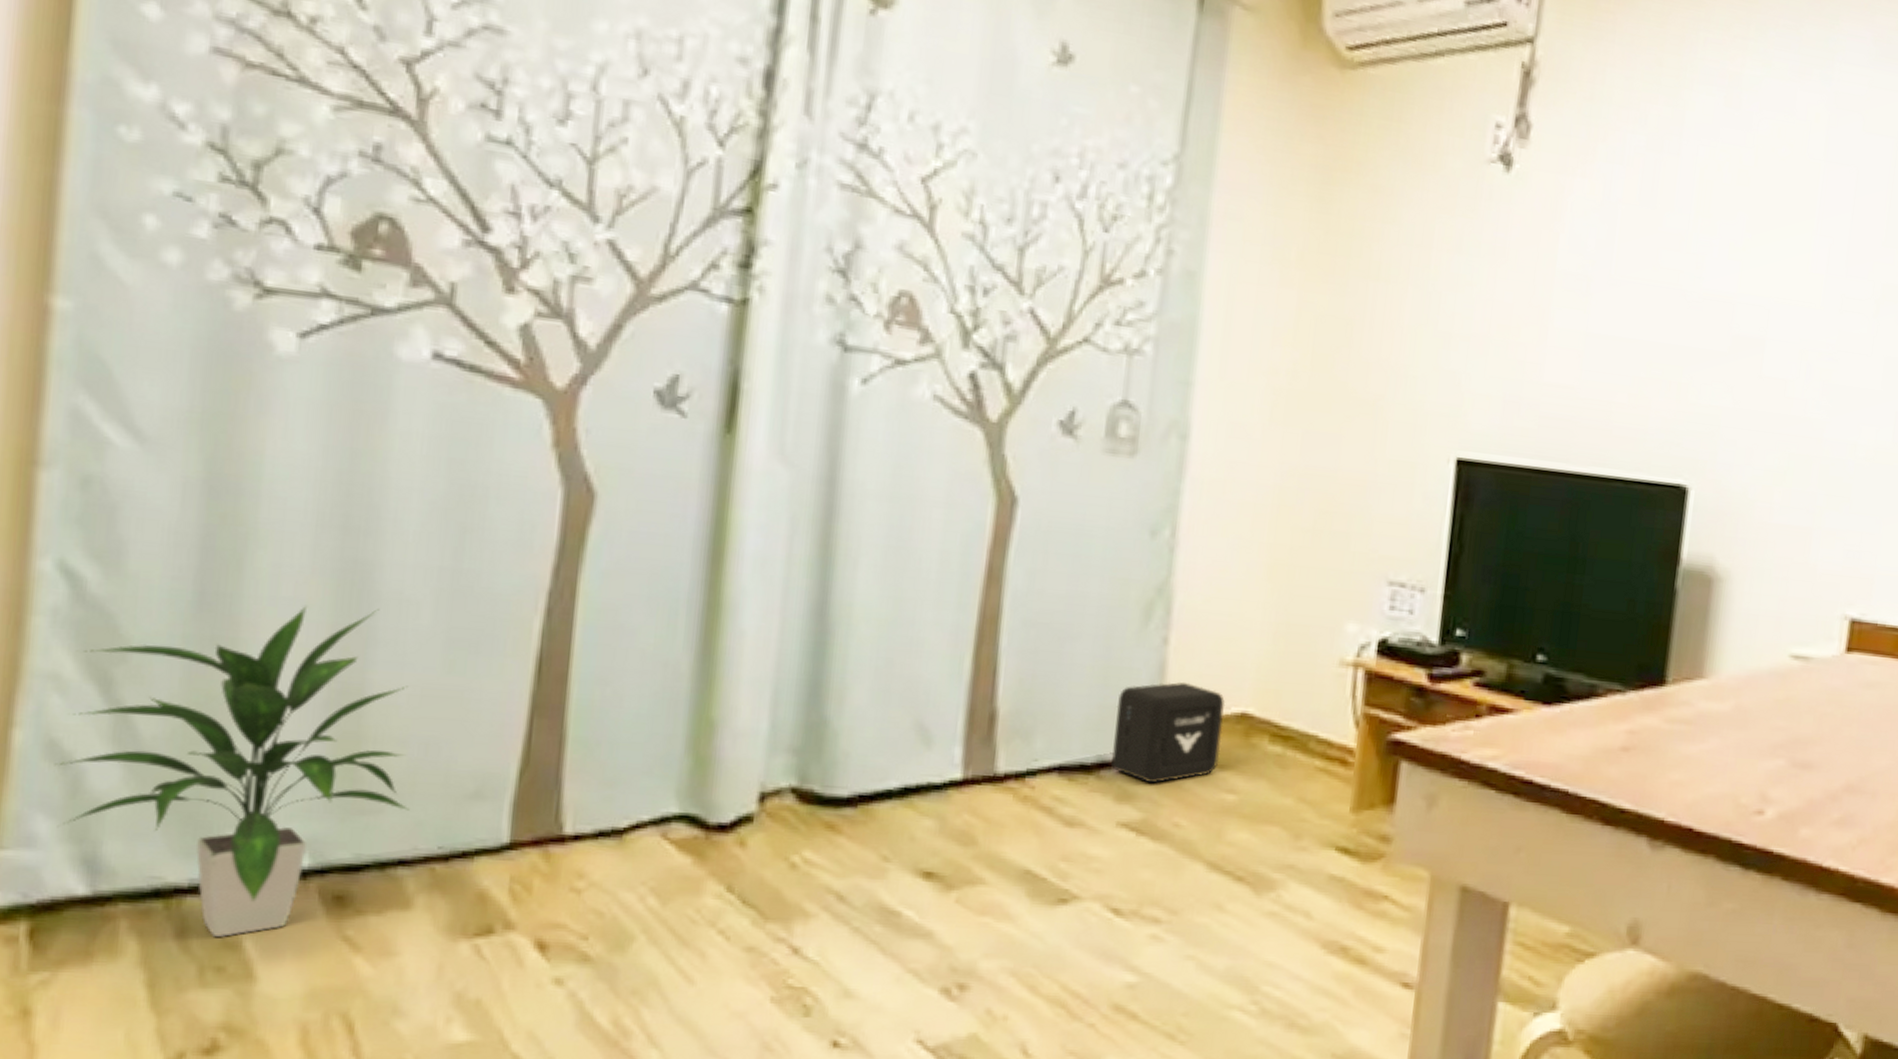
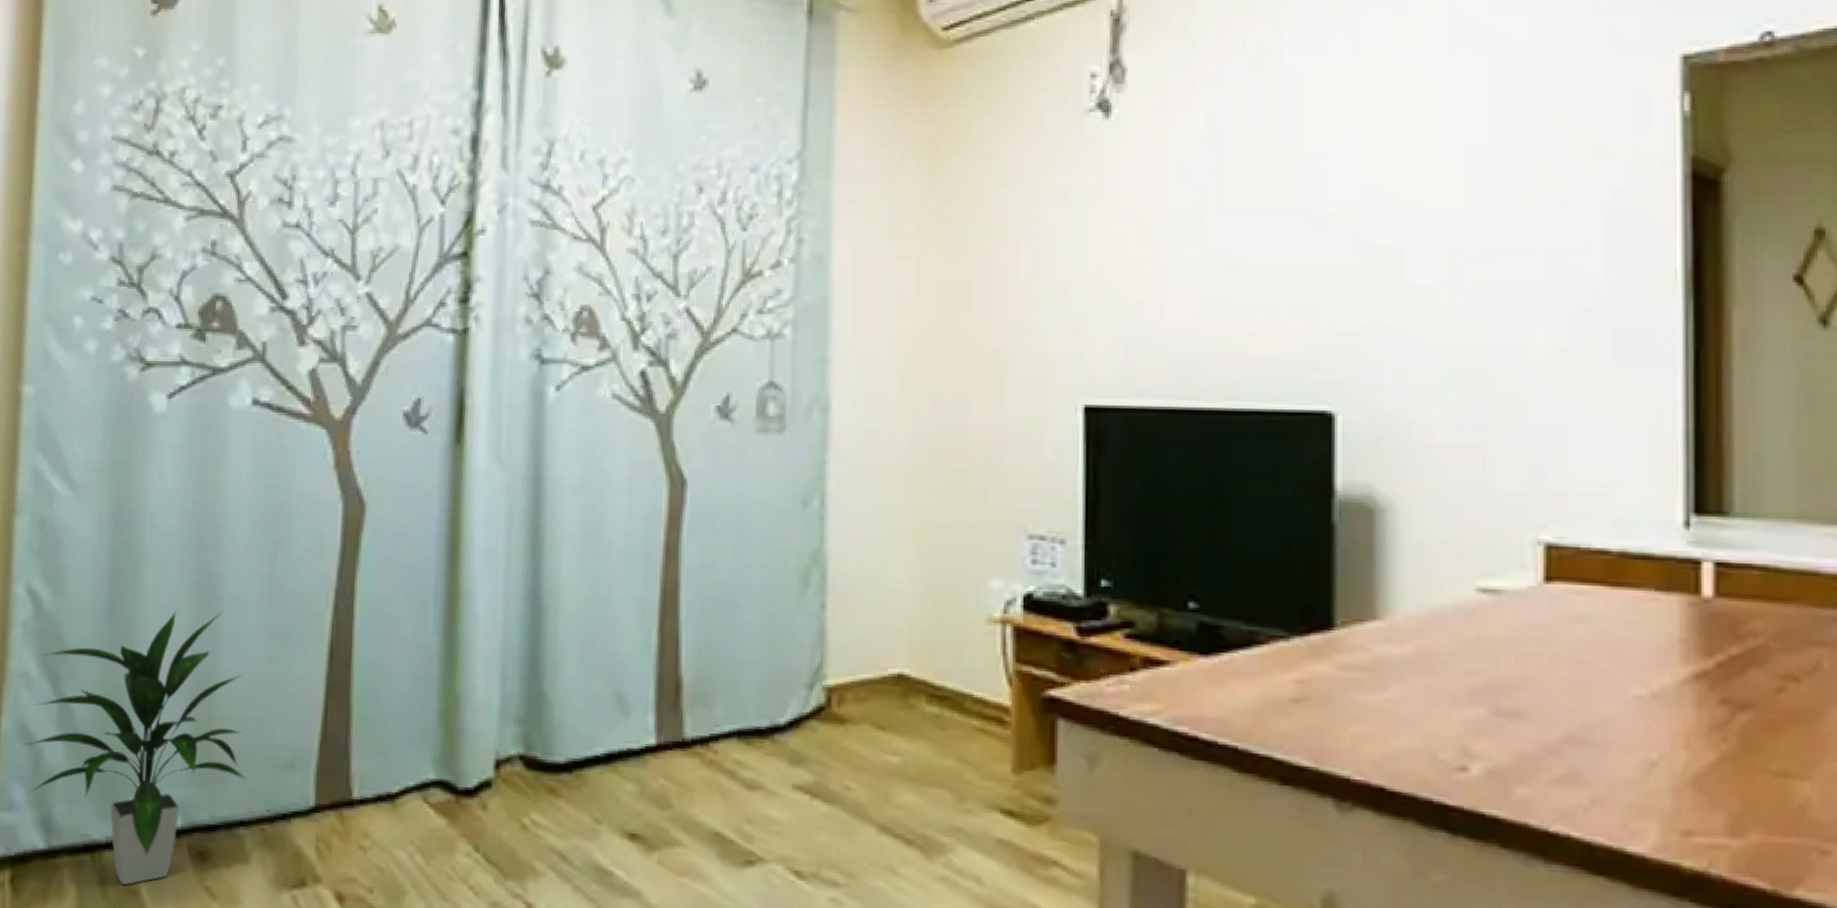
air purifier: present [1111,681,1226,784] -> none [783,645,883,747]

